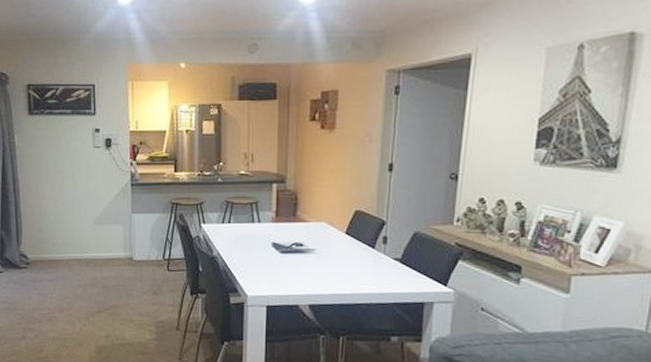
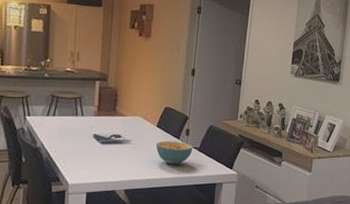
cereal bowl: none [344,250,393,279] -> present [155,141,193,165]

